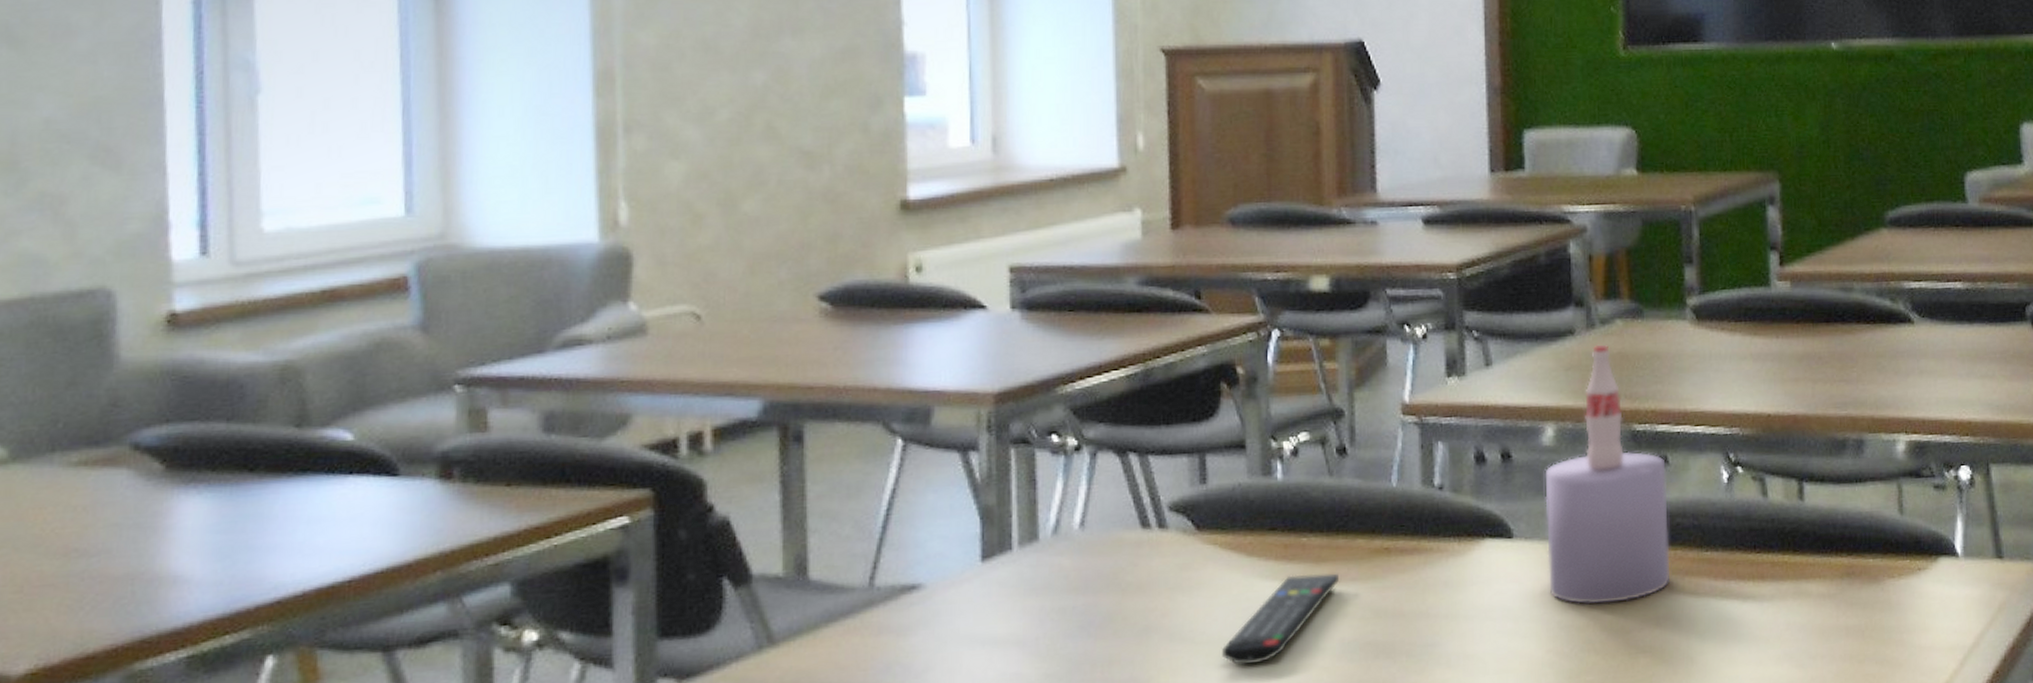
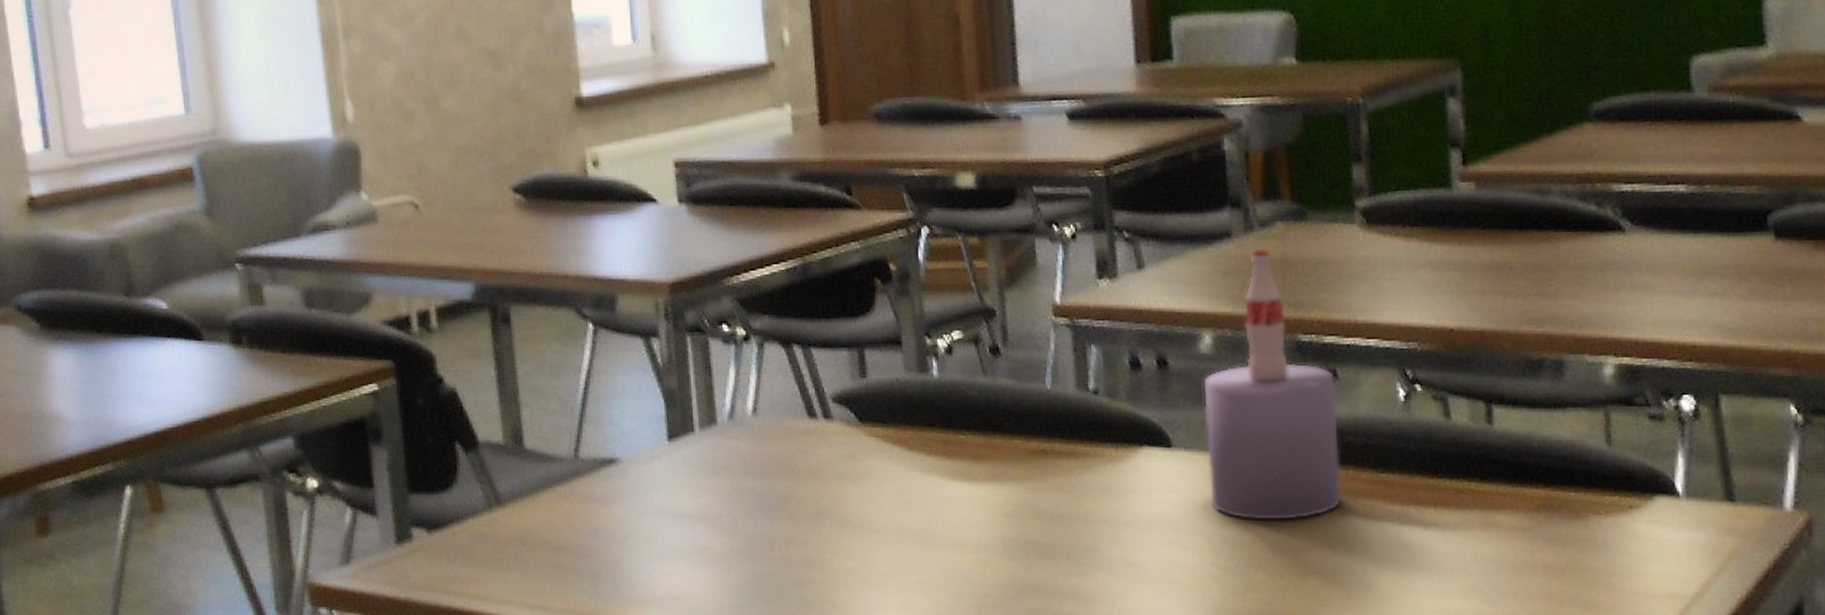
remote control: present [1222,573,1339,666] -> none [889,471,997,555]

